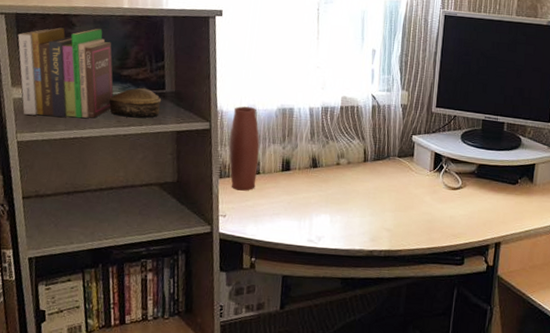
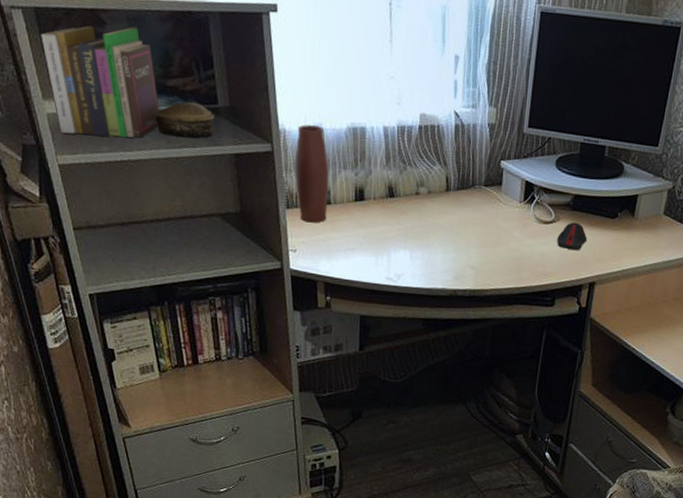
computer mouse: none [464,188,492,213] -> present [557,222,588,250]

